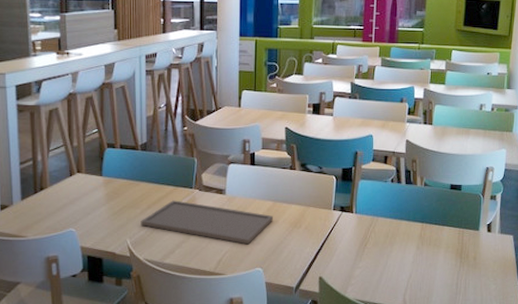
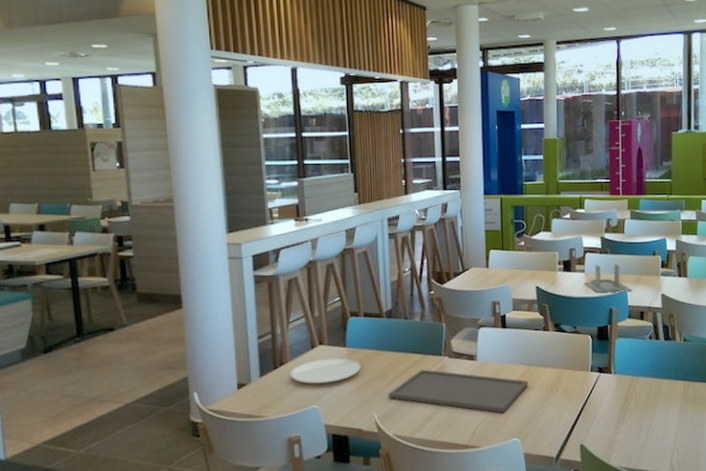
plate: none [49,186,116,209] -> present [289,357,361,384]
napkin holder: none [331,108,378,136] -> present [583,263,632,293]

